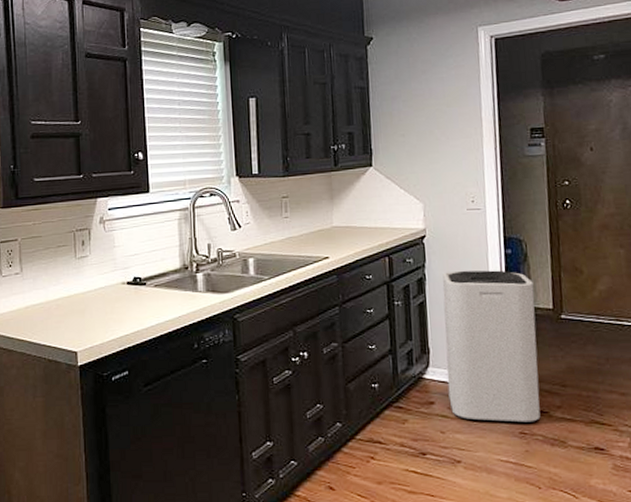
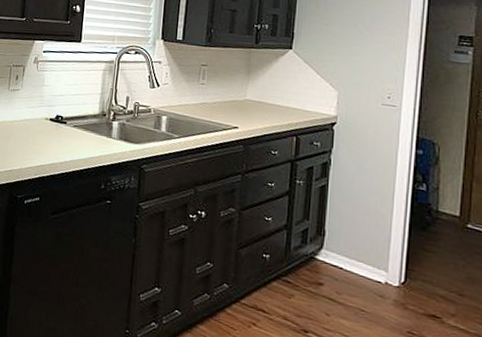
trash can: present [442,270,541,423] -> none [338,161,442,325]

